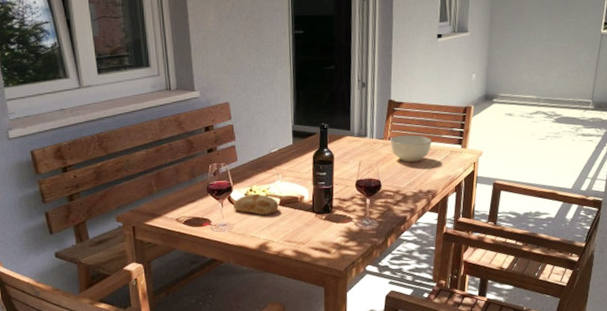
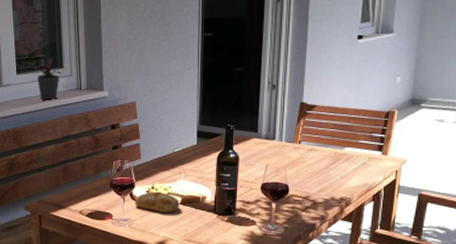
potted plant: none [115,55,148,101] -> present [32,57,61,99]
bowl: present [391,135,433,163] -> none [301,139,348,168]

